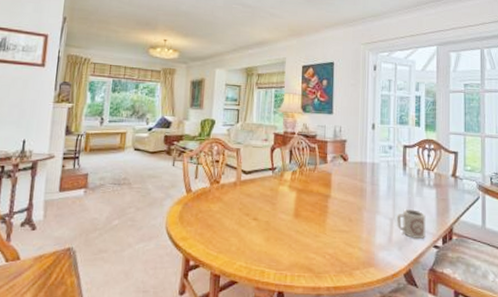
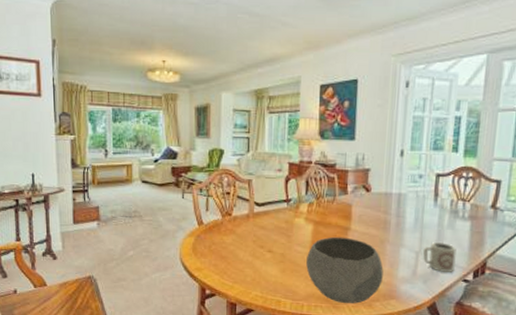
bowl: none [290,204,362,273] -> present [306,236,384,304]

